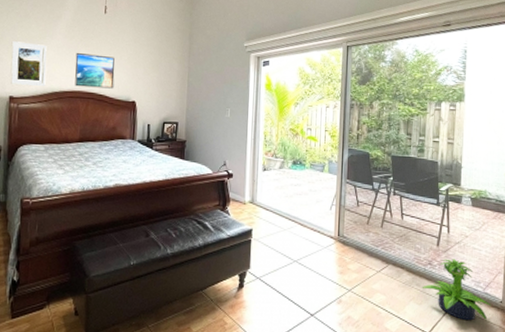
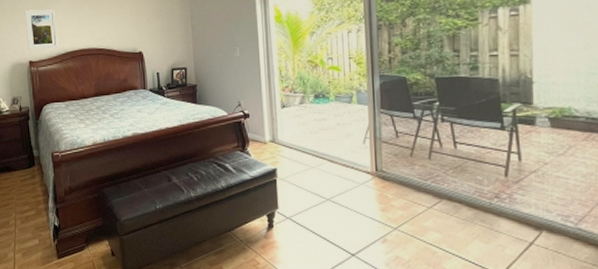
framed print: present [75,52,115,89] -> none [81,11,120,45]
potted plant: present [422,259,492,321] -> none [488,190,588,261]

